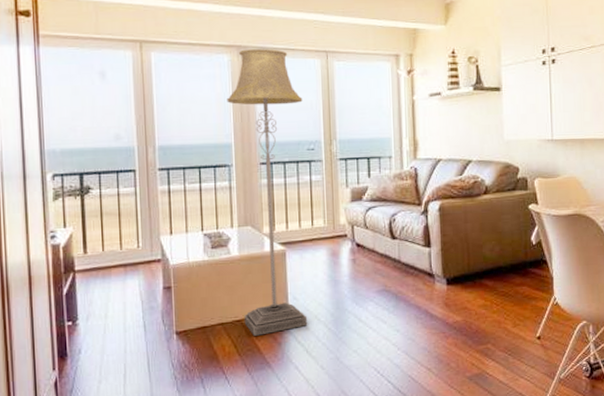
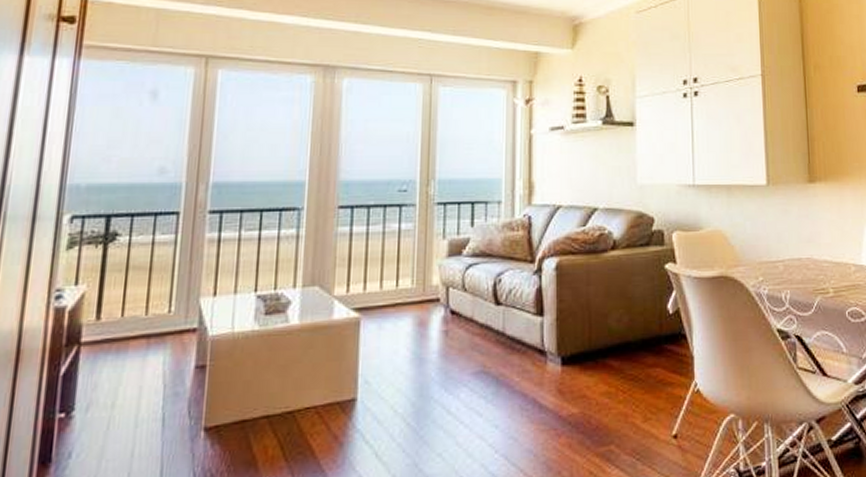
floor lamp: present [227,49,308,336] -> none [297,70,398,433]

